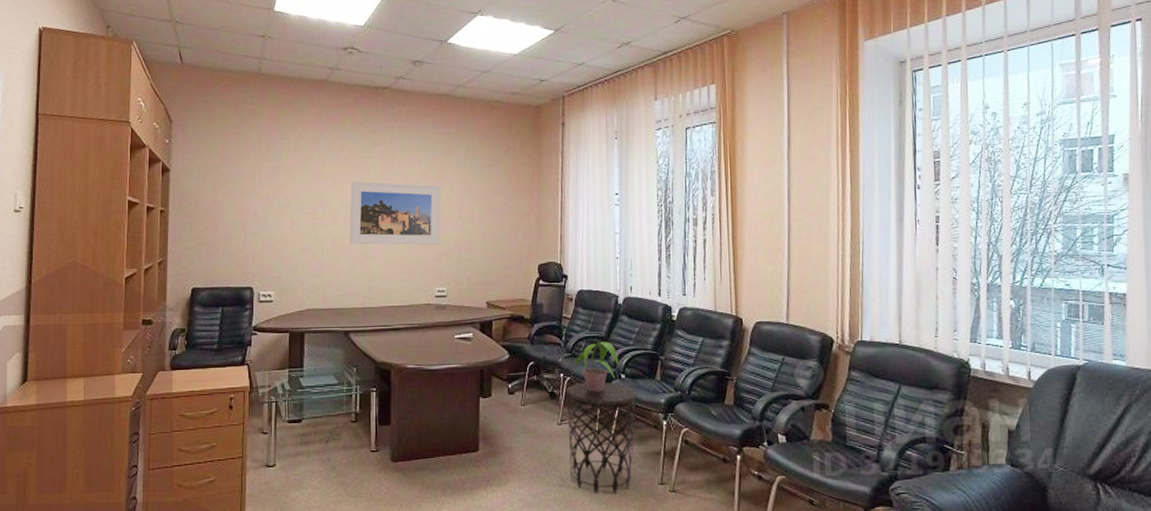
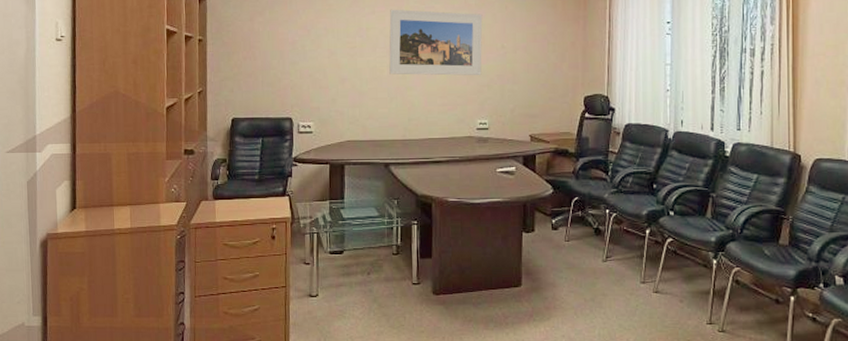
side table: present [566,382,637,494] -> none [612,219,686,333]
potted plant: present [575,340,619,392] -> none [622,176,668,229]

